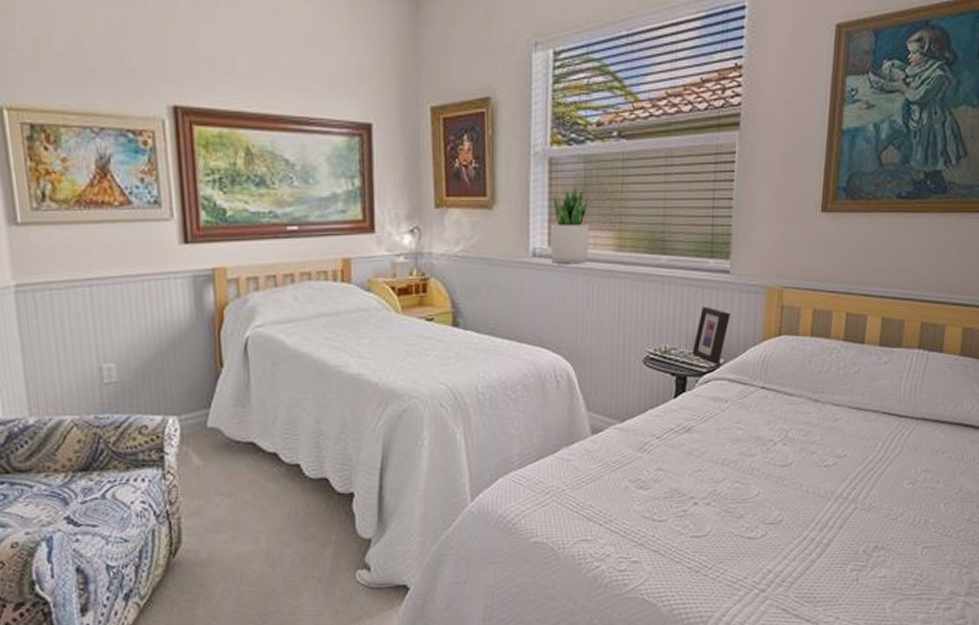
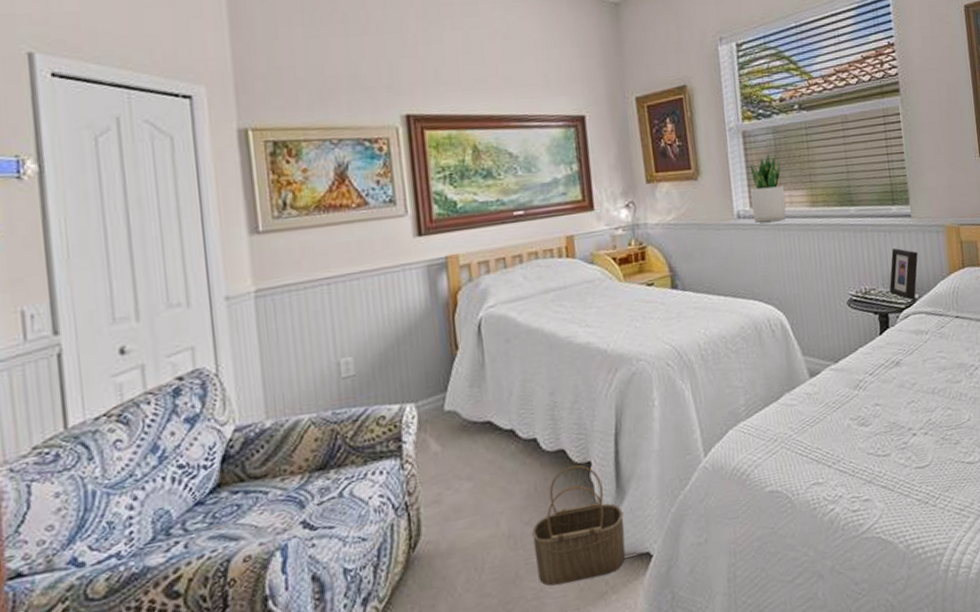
wicker basket: none [291,494,383,604] -> present [532,464,625,586]

